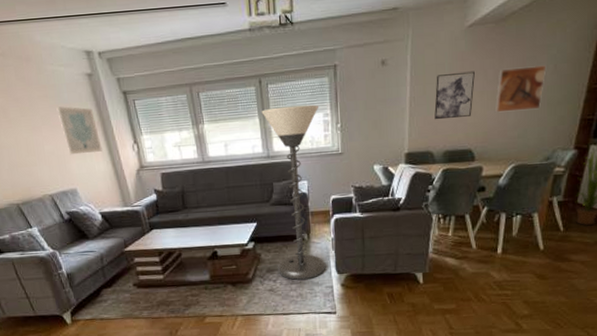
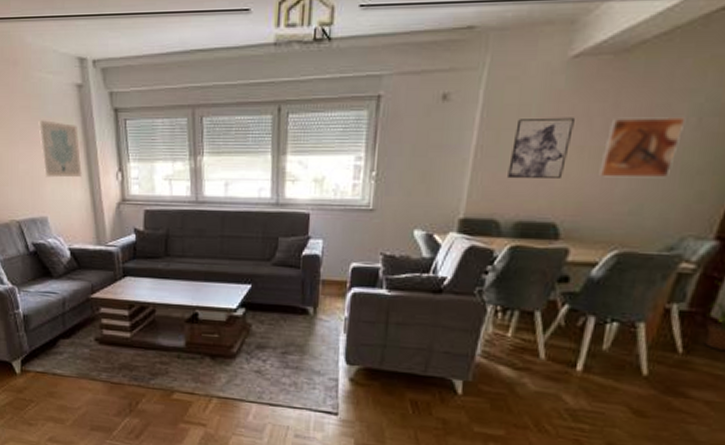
floor lamp: present [261,104,326,280] -> none [269,143,351,365]

